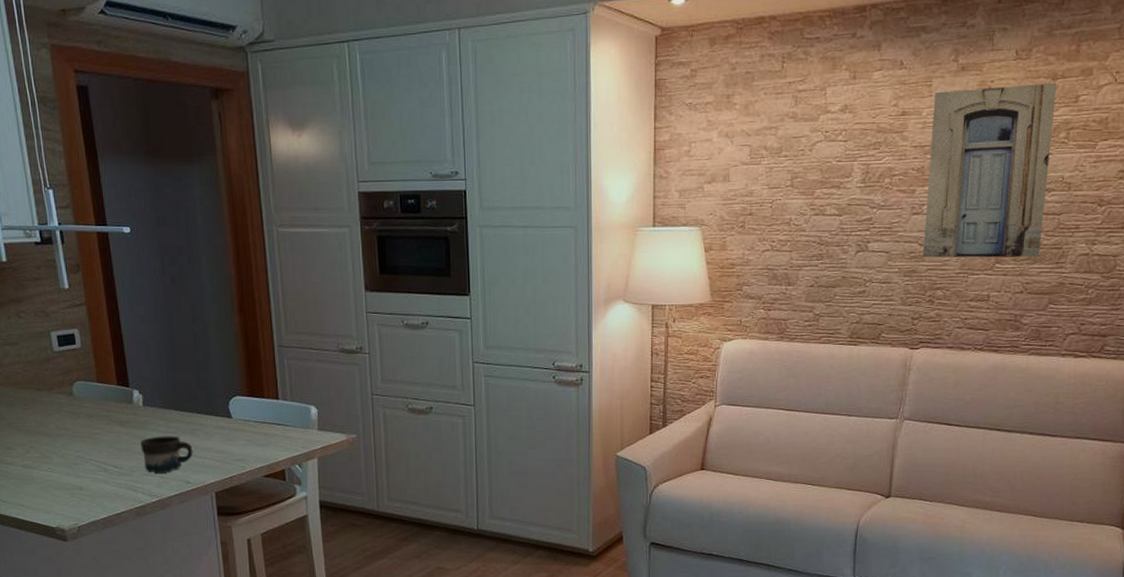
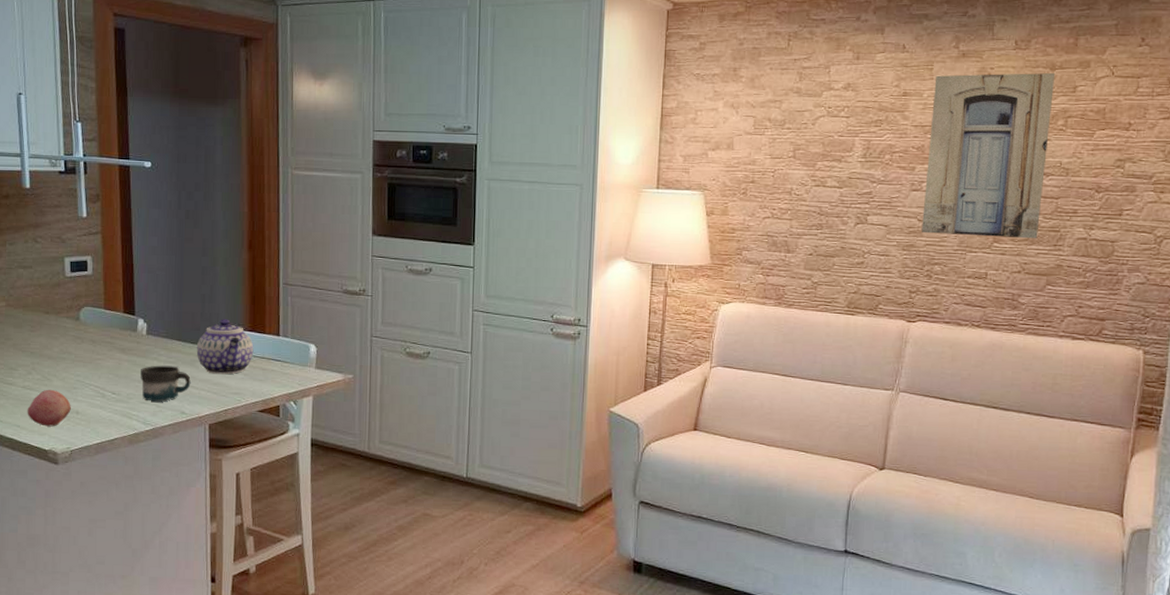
fruit: none [29,467,74,504] -> present [27,389,71,427]
teapot: none [195,385,254,442] -> present [196,319,254,375]

